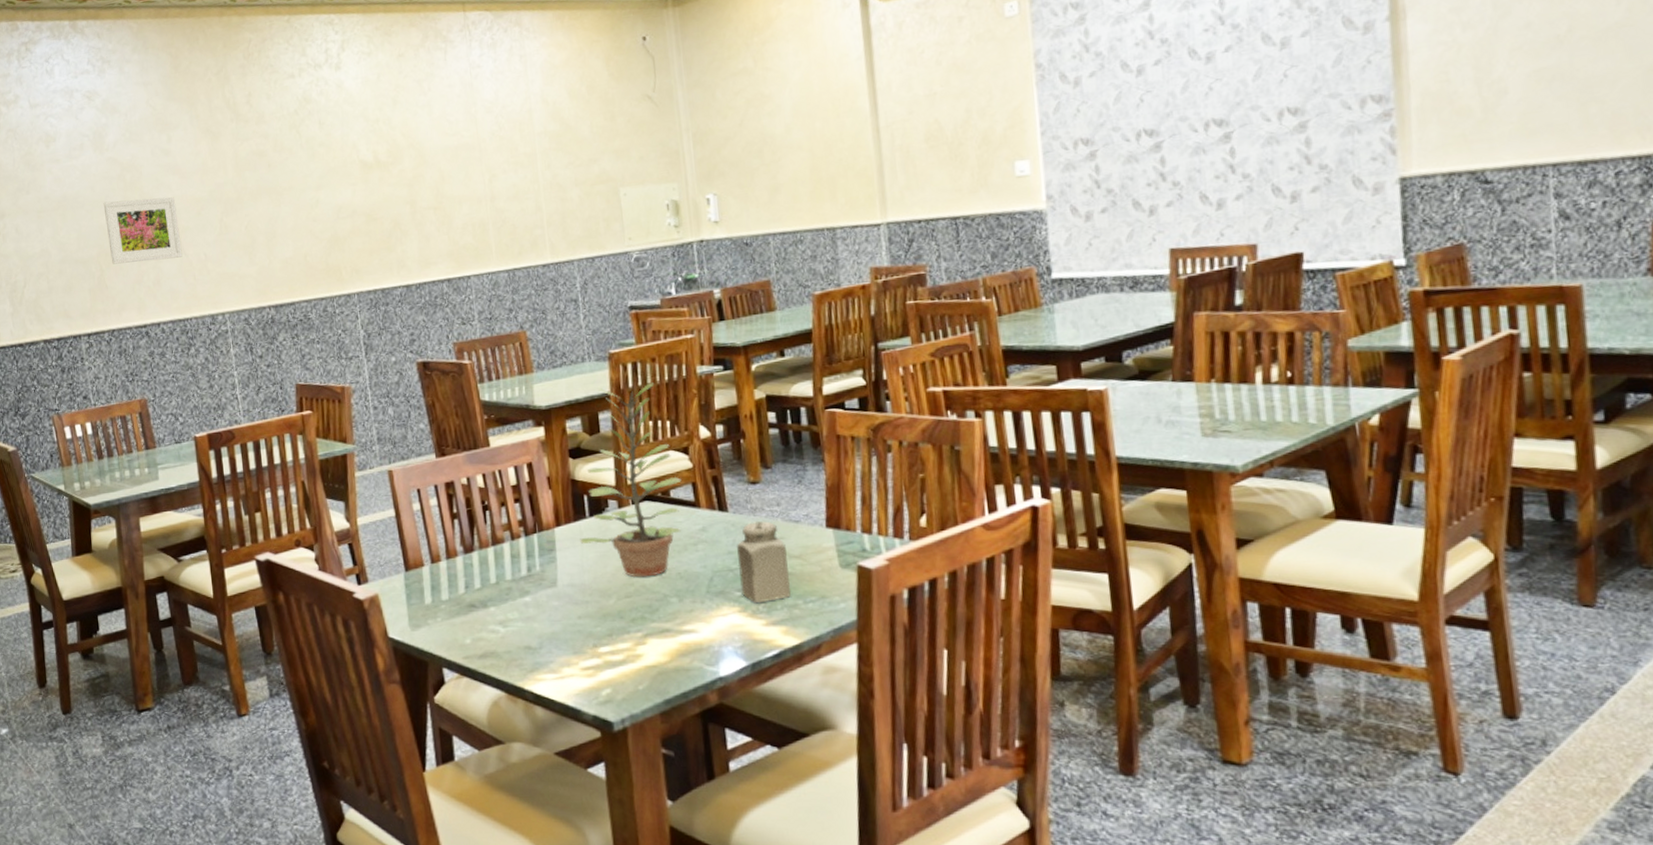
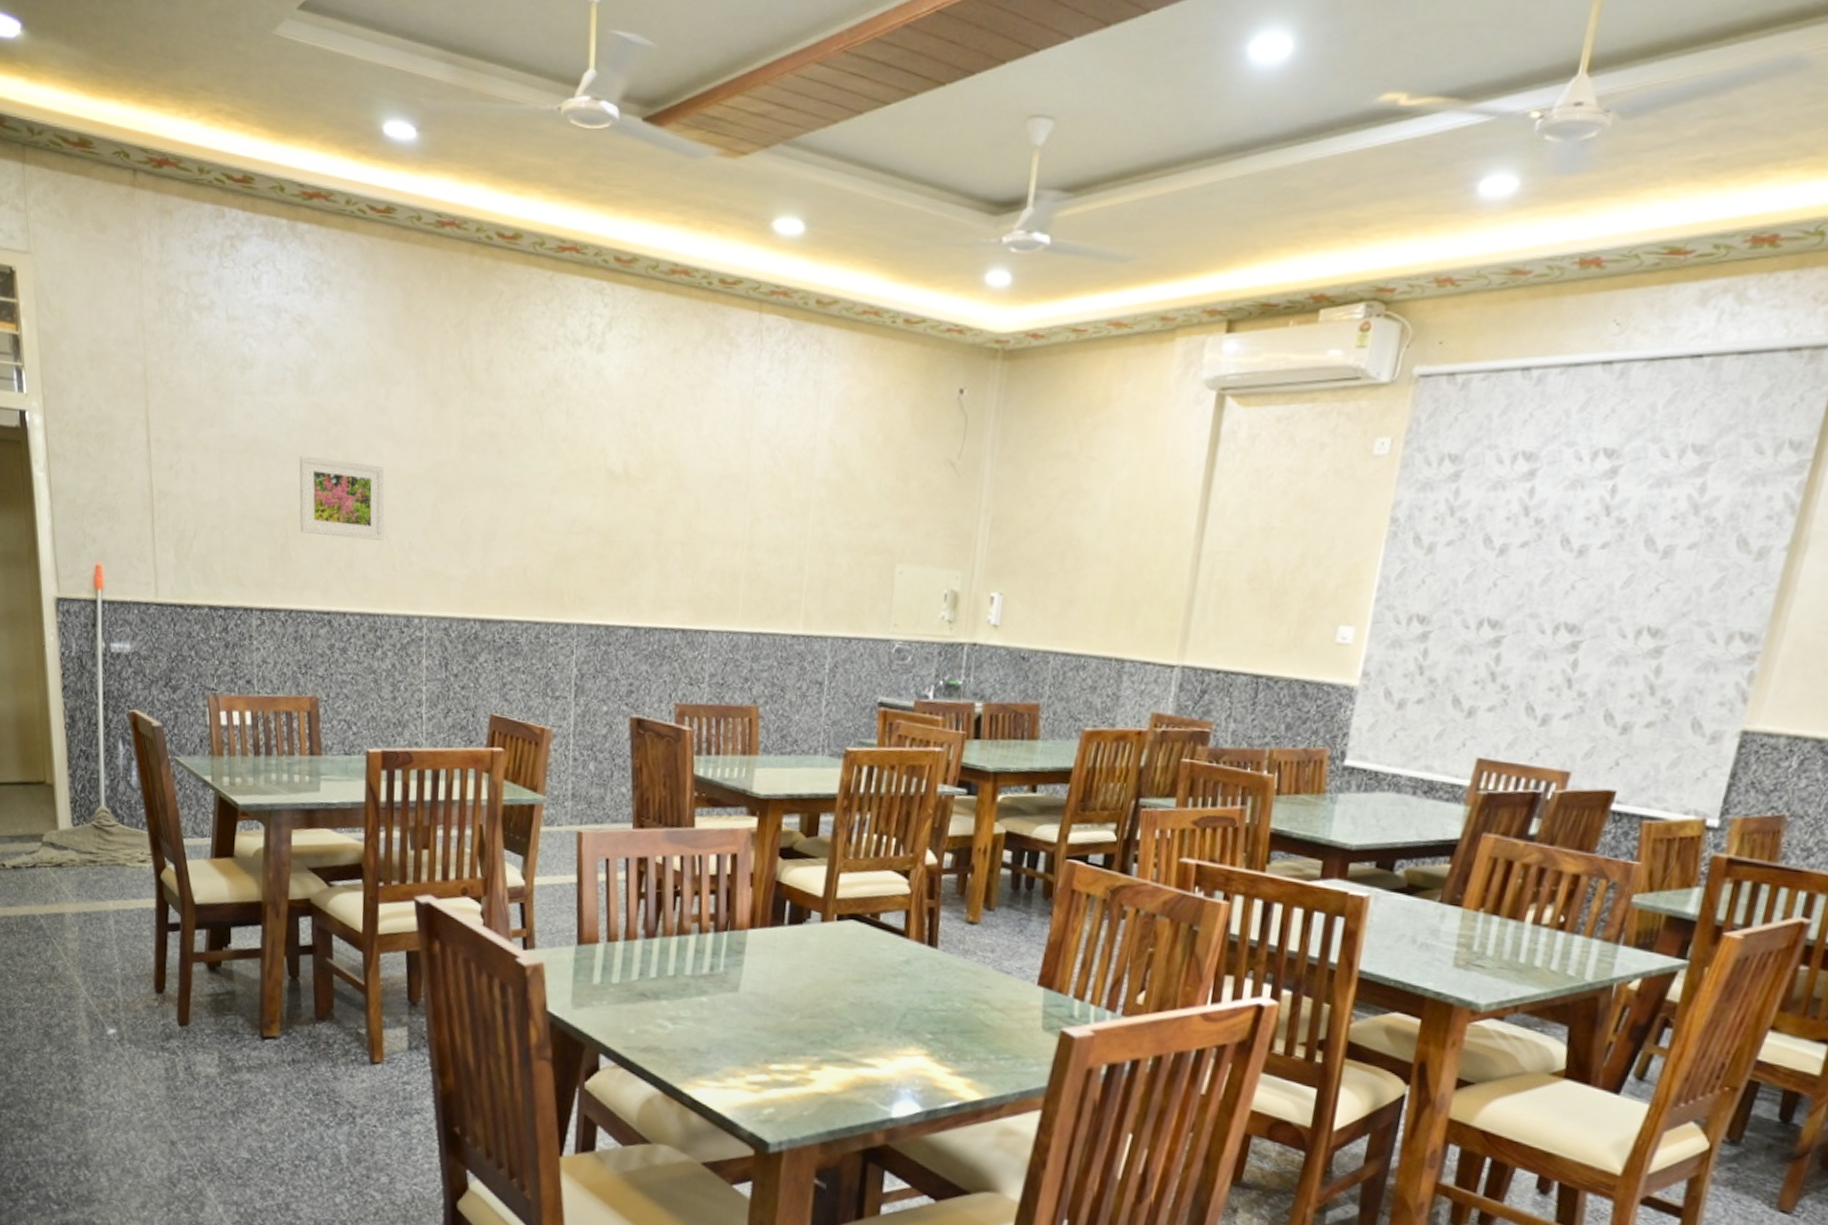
plant: present [580,382,682,578] -> none [772,786,895,1002]
salt shaker: present [737,521,791,604] -> none [933,964,991,1051]

